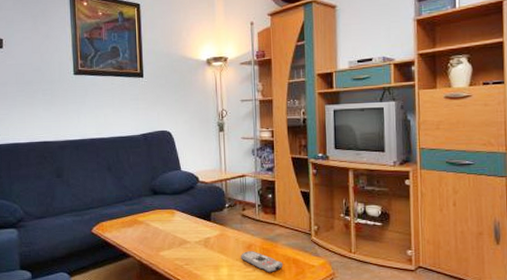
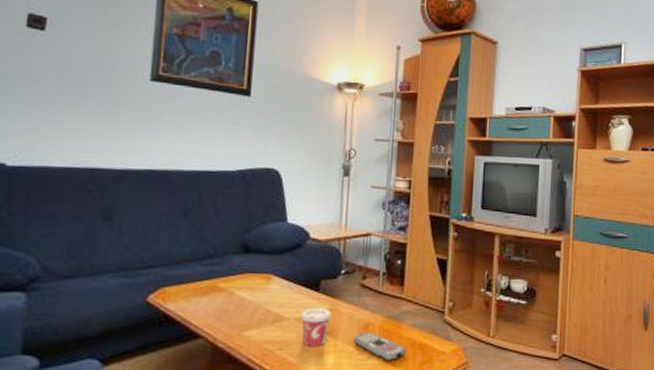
cup: none [198,233,223,263] -> present [300,307,332,348]

